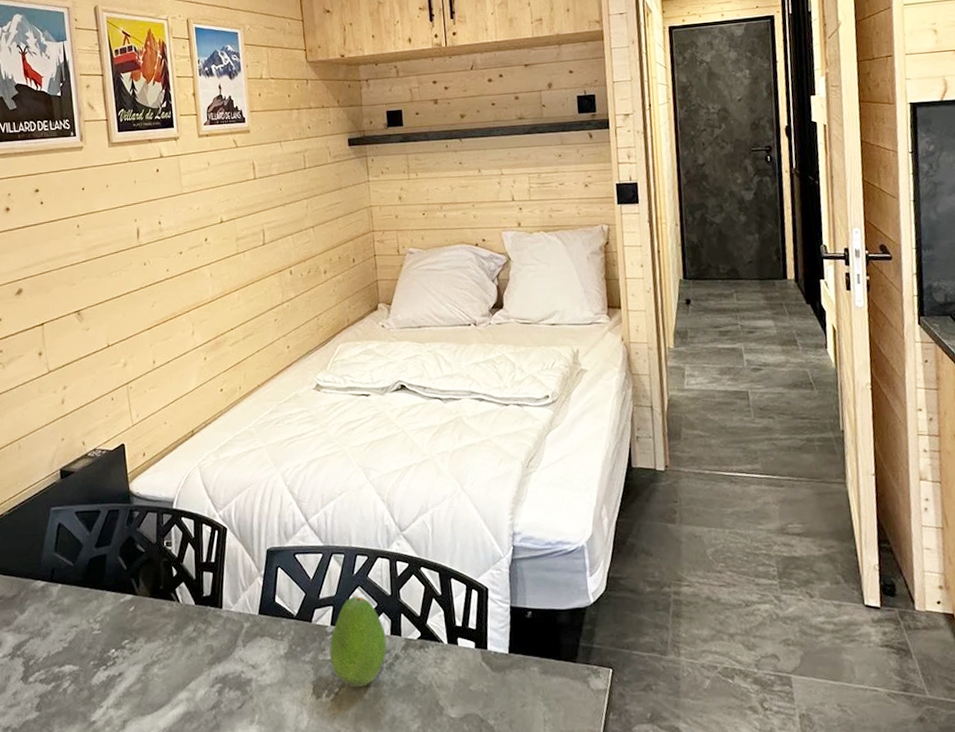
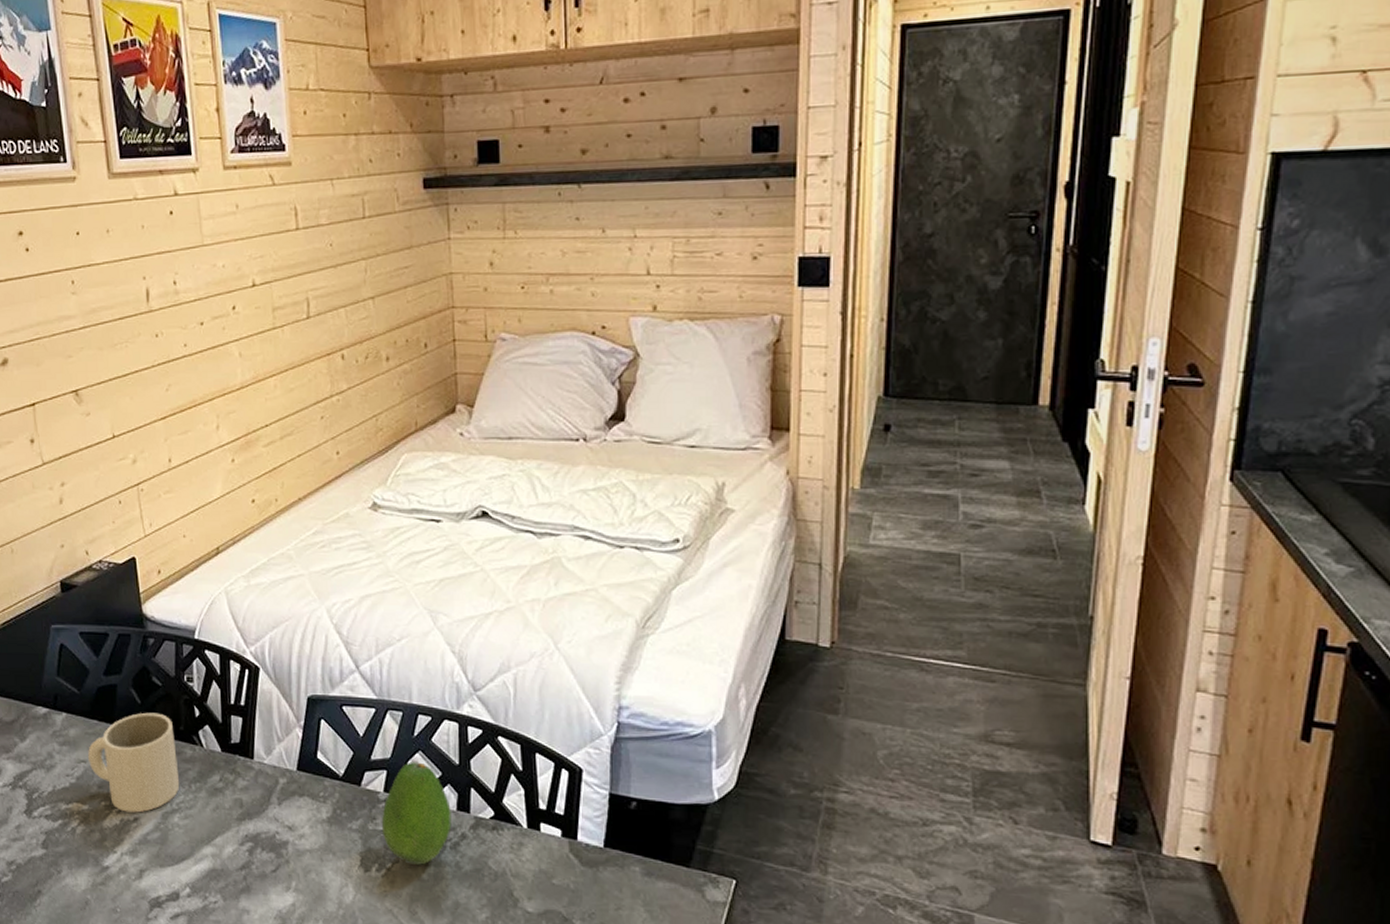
mug: none [79,576,159,669] -> present [87,712,180,813]

